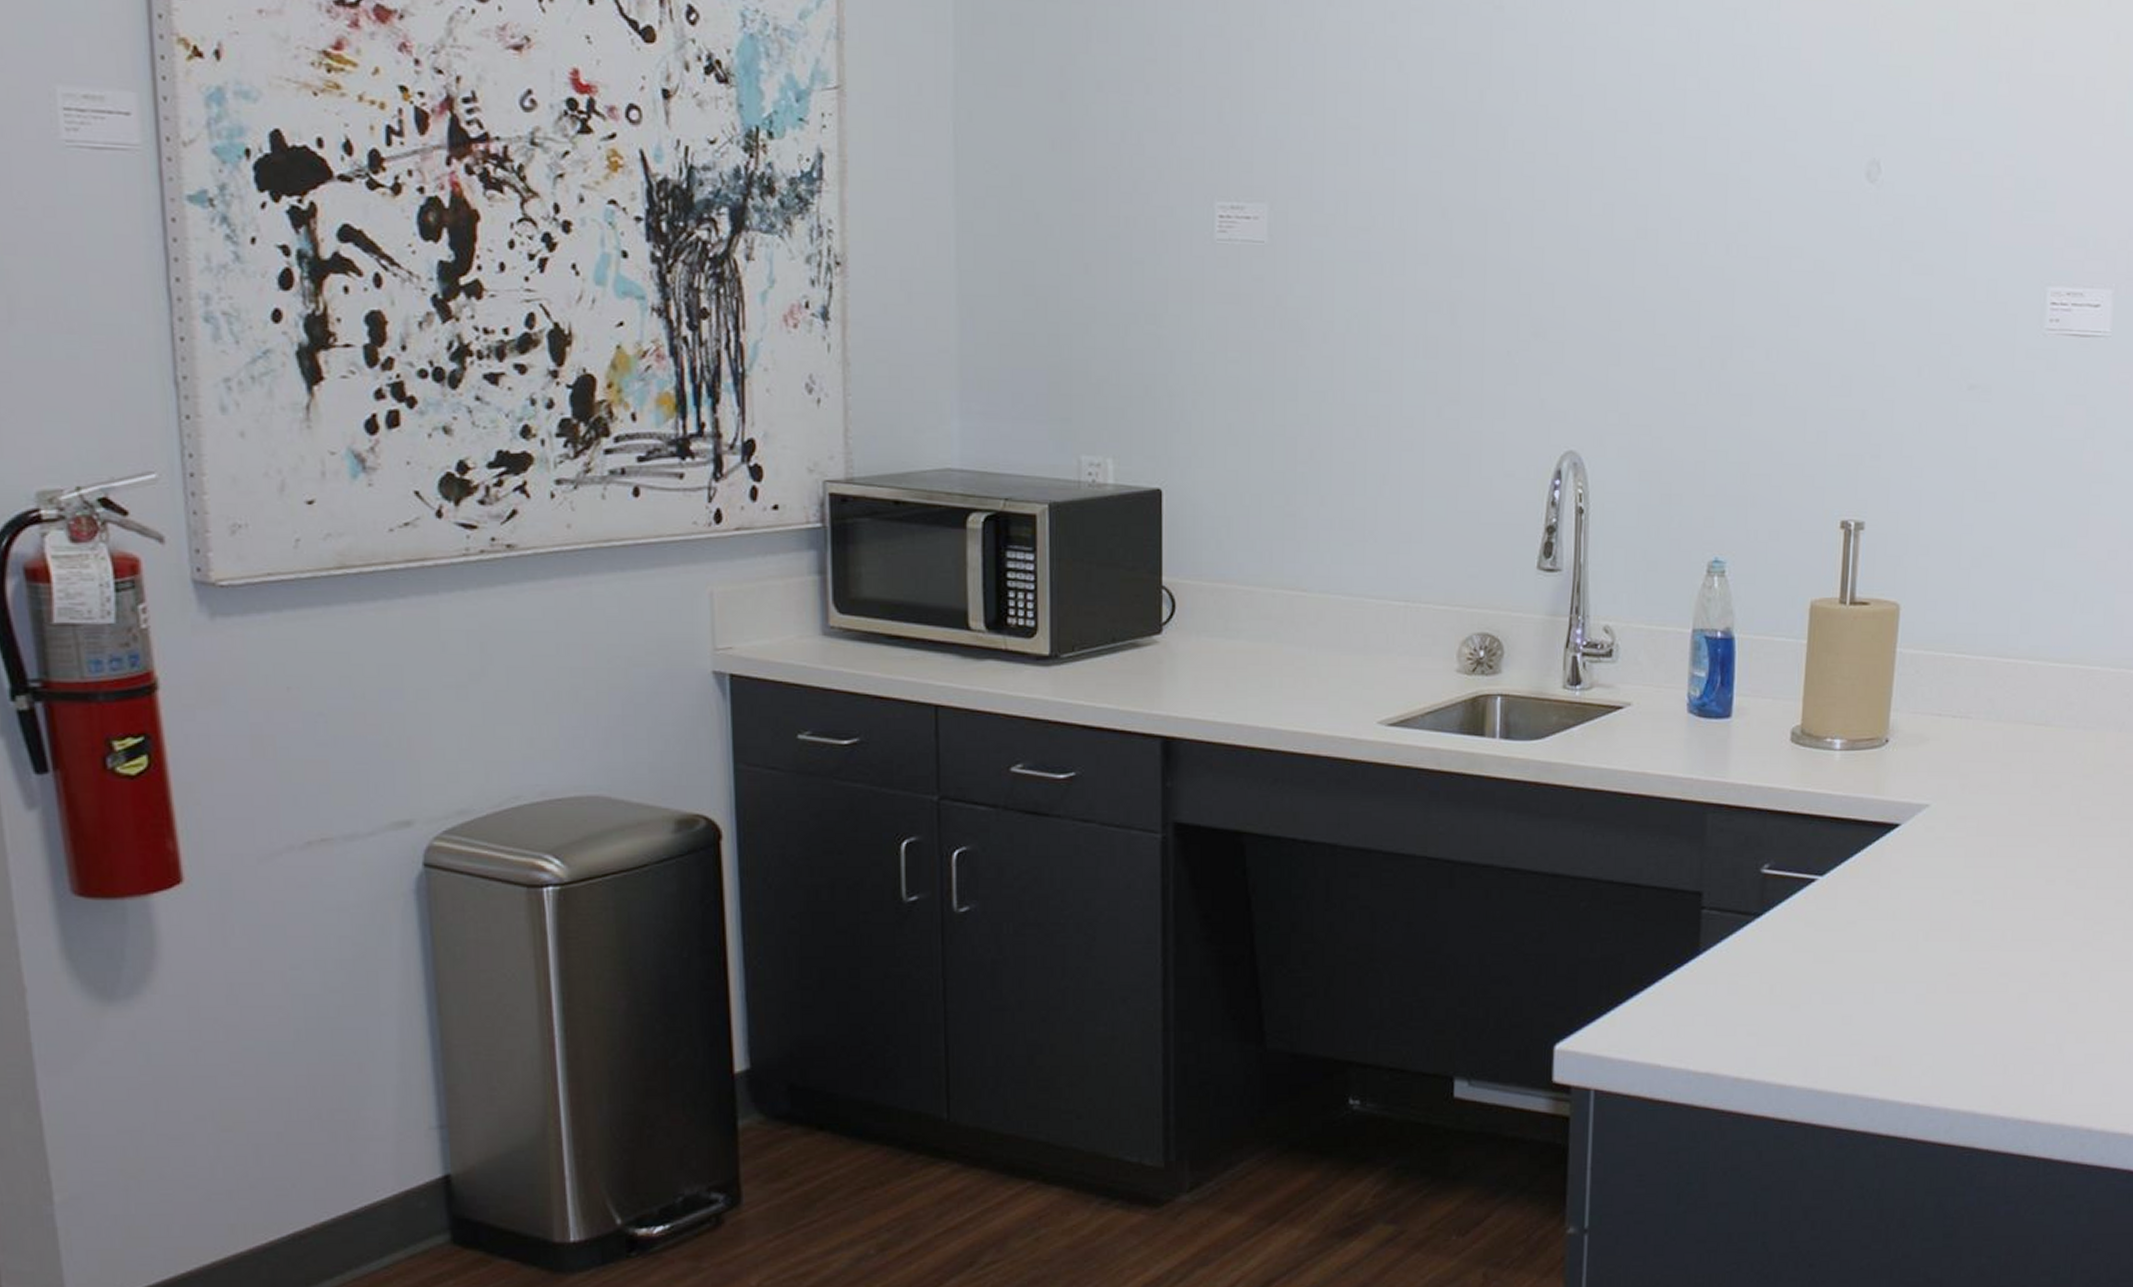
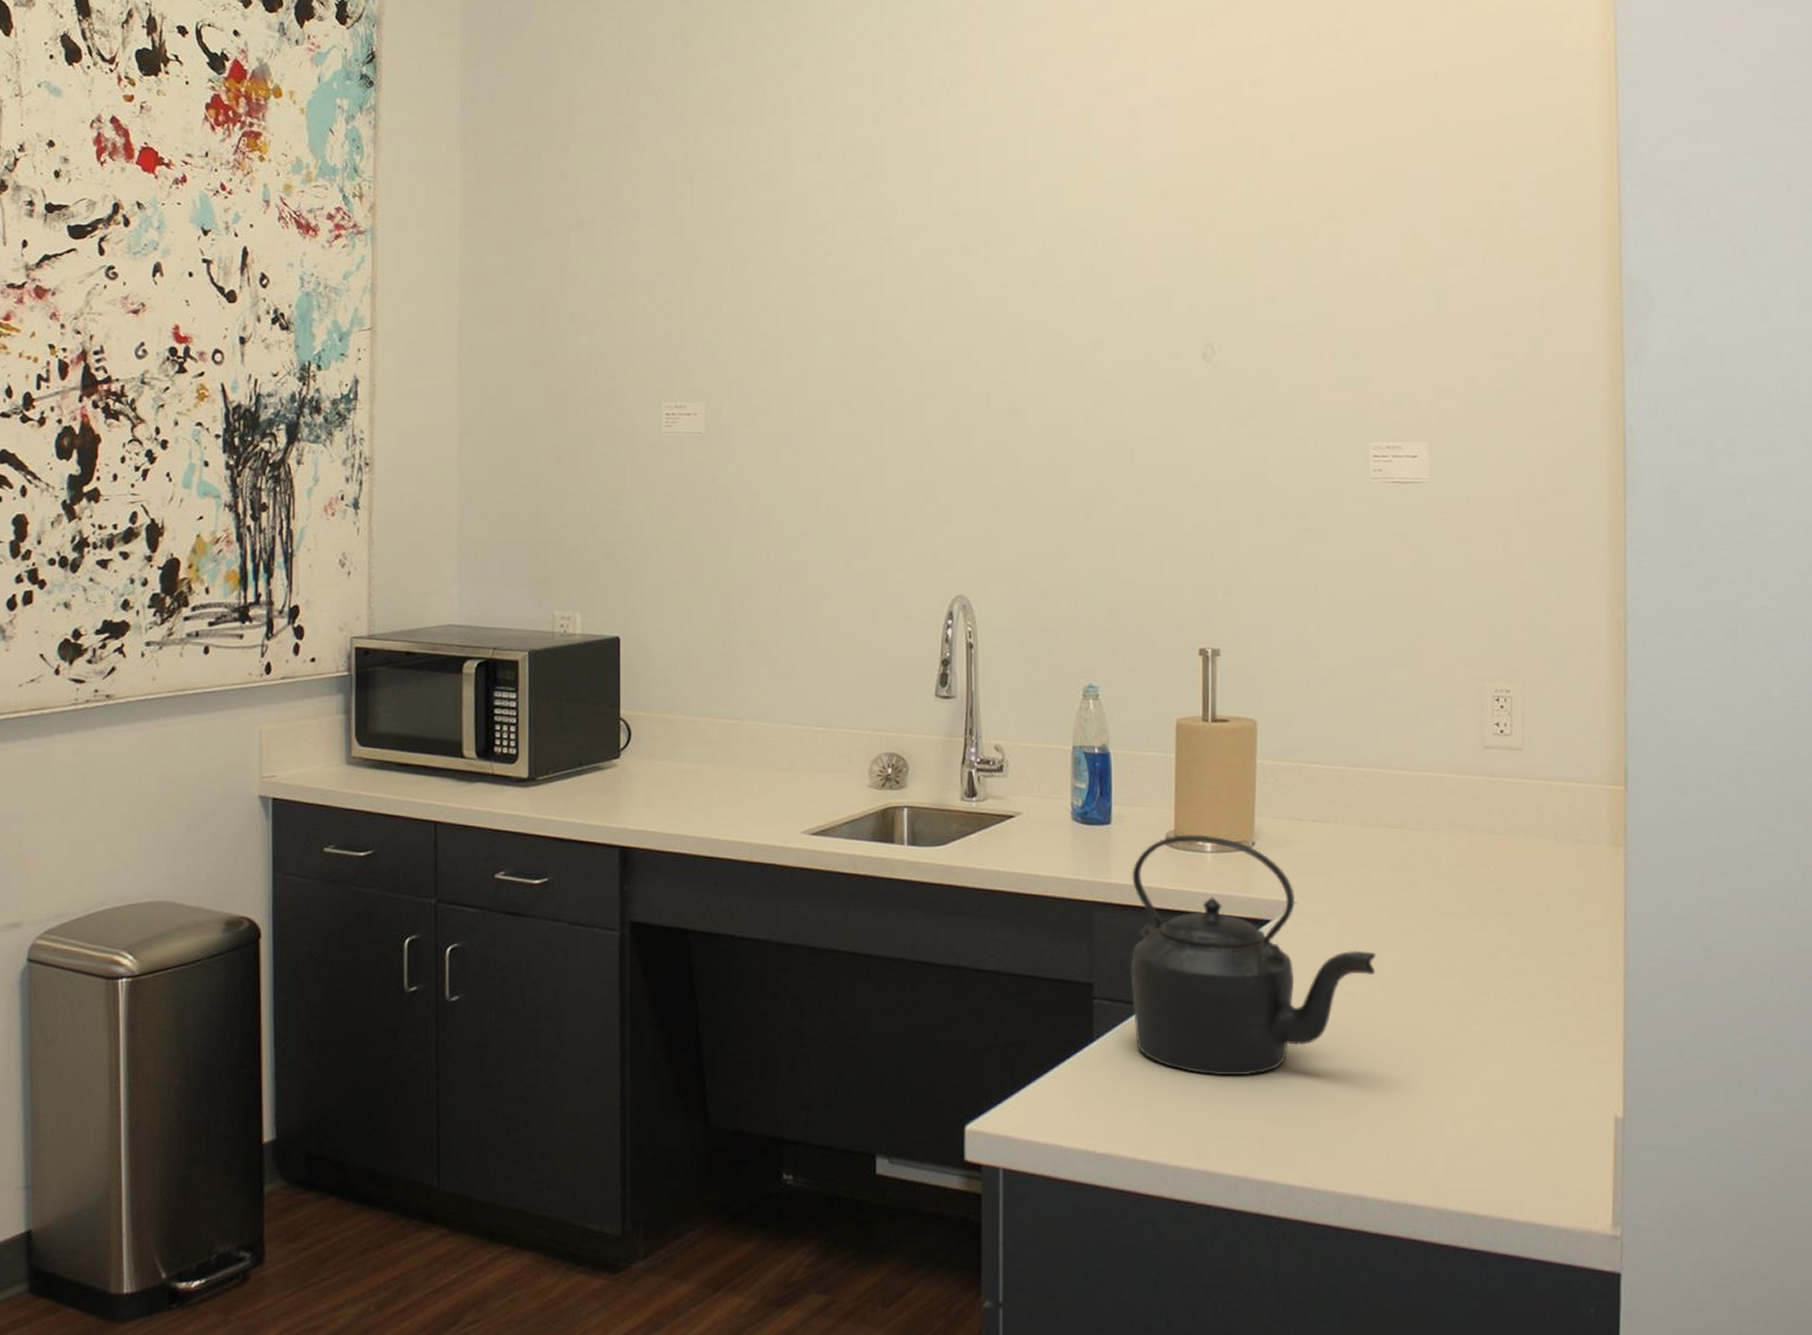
kettle: none [1744,730,2011,990] -> present [1130,834,1377,1076]

